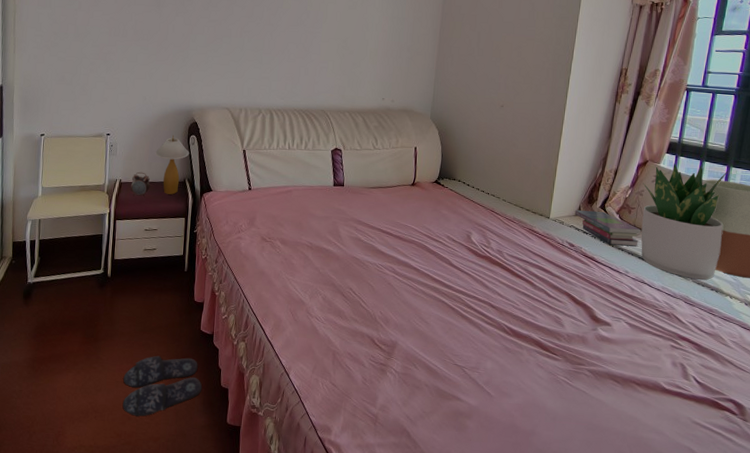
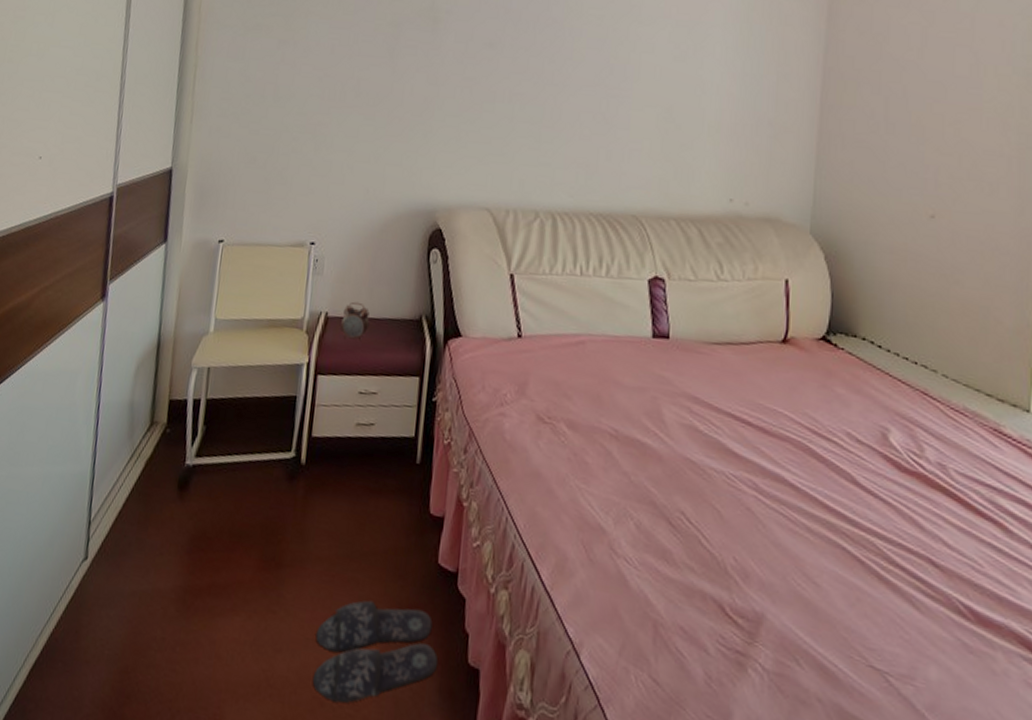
table lamp: present [155,135,190,195] -> none [378,248,430,340]

